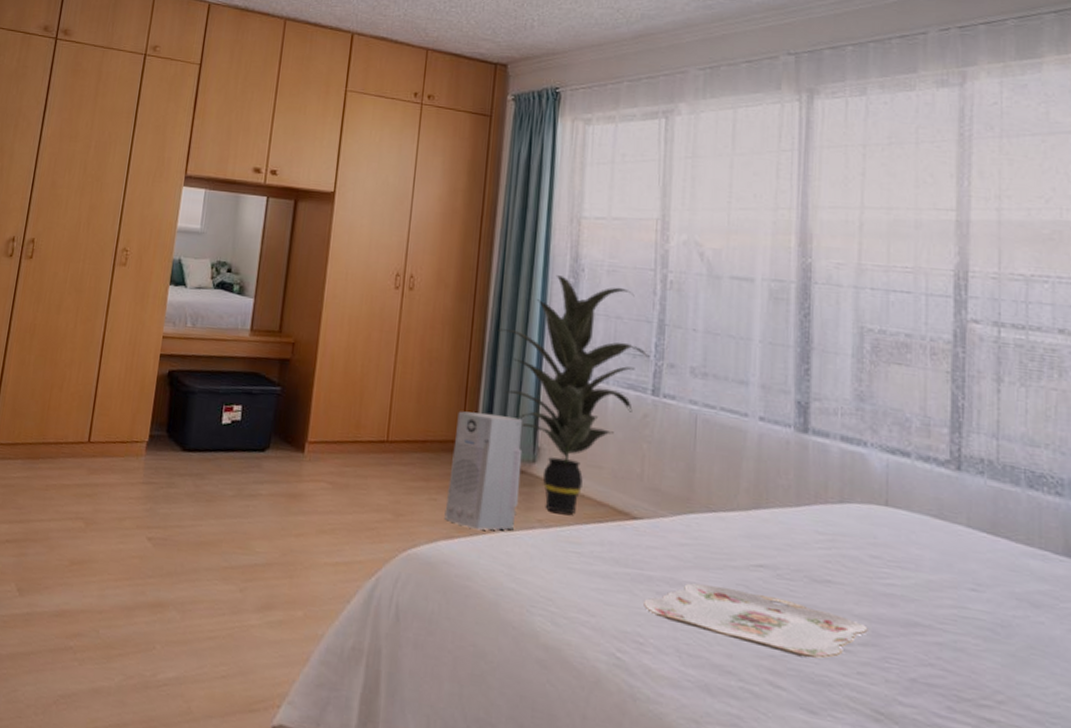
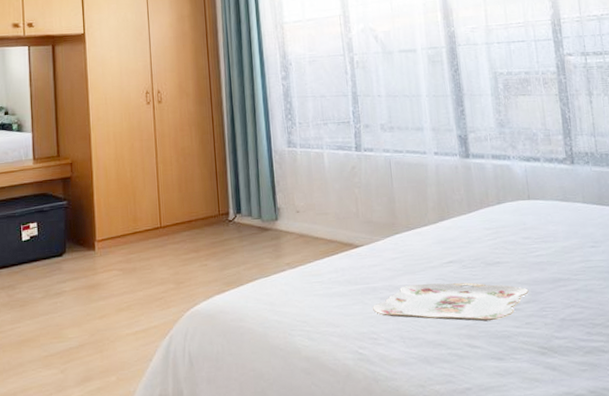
air purifier: present [444,411,523,531] -> none [213,188,270,282]
indoor plant: present [495,275,650,514] -> none [231,71,350,255]

